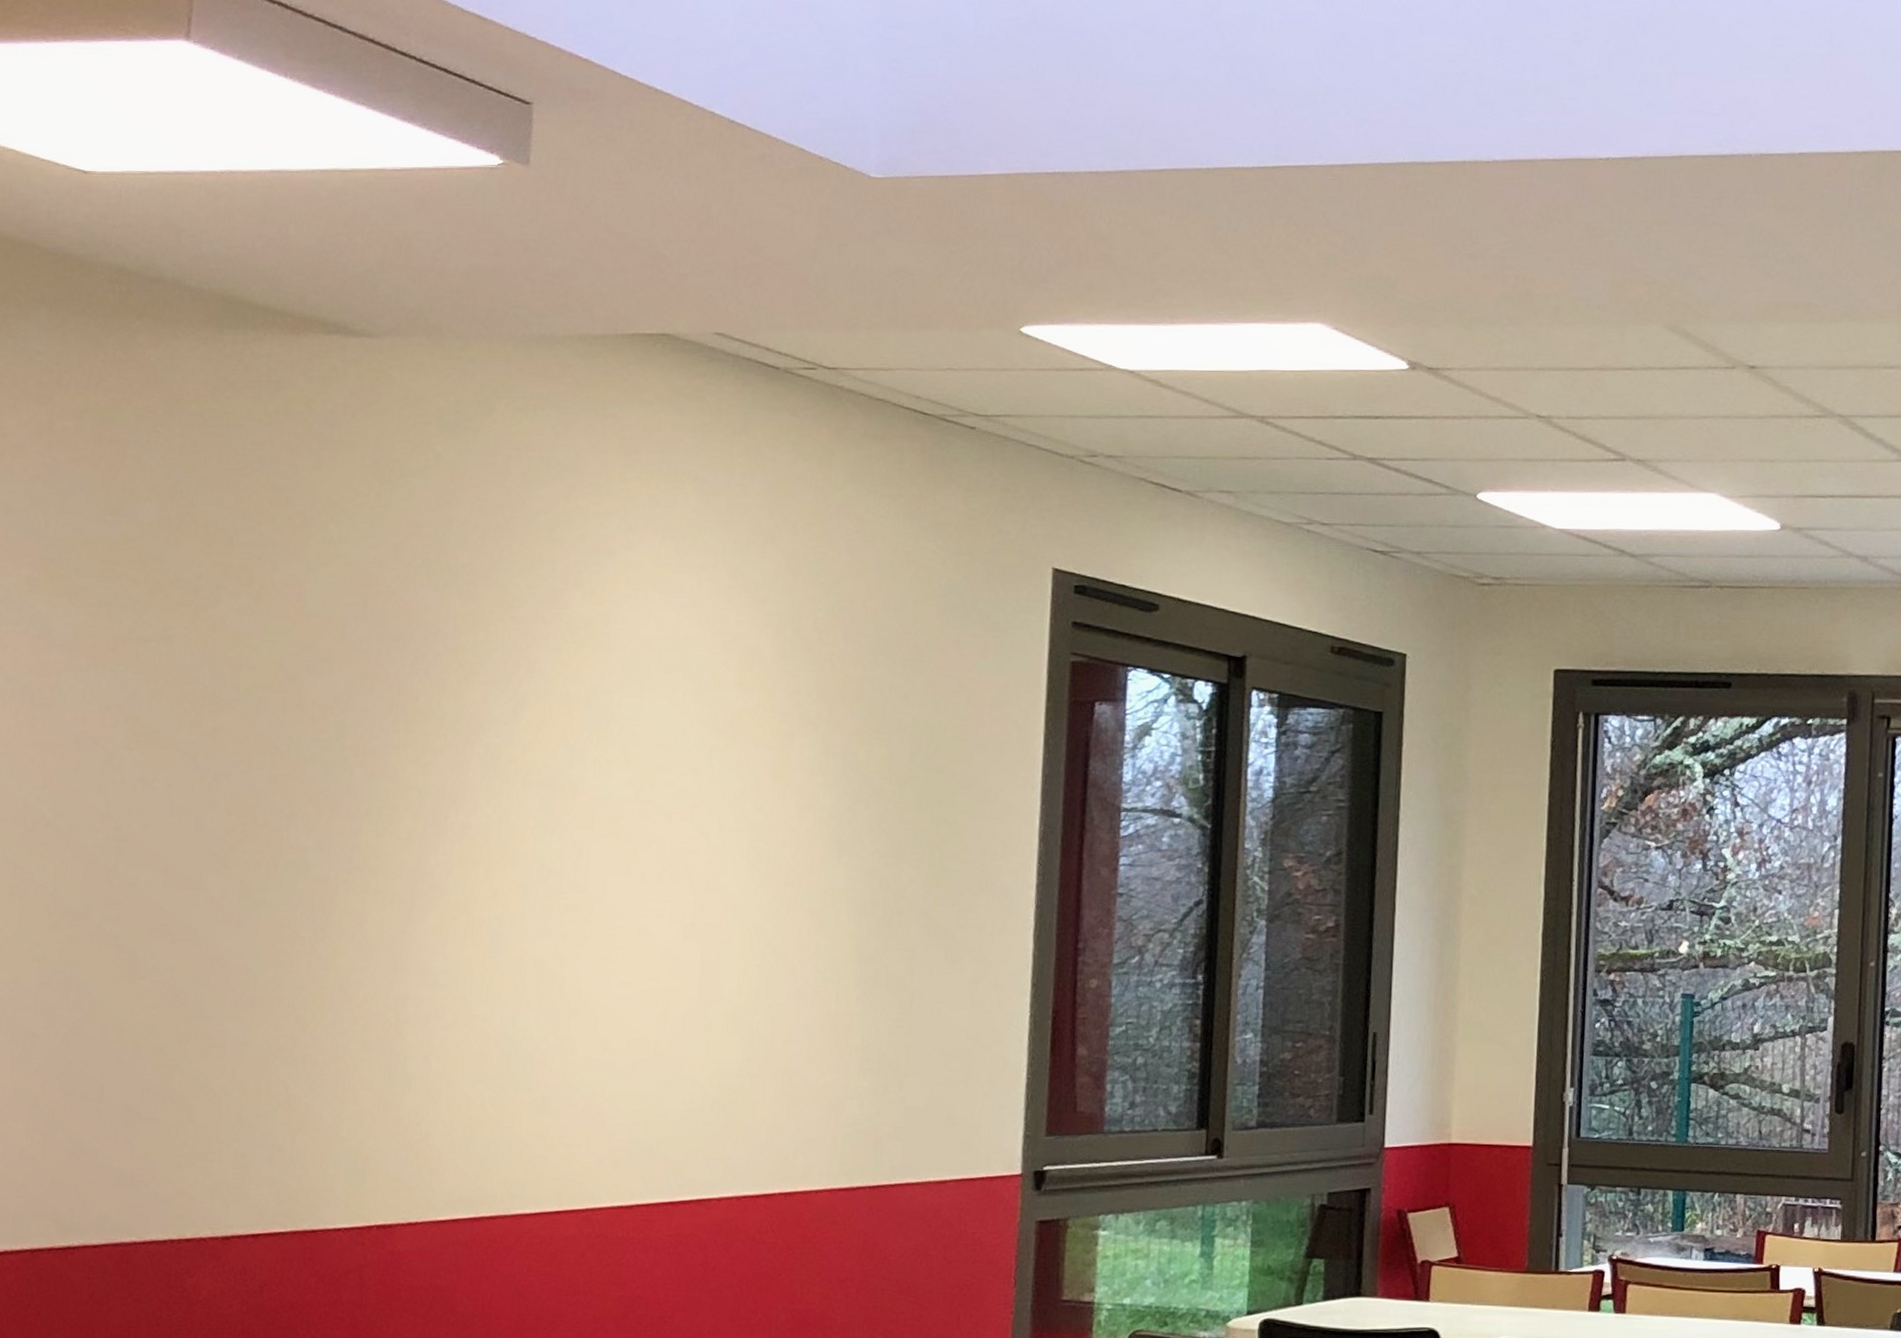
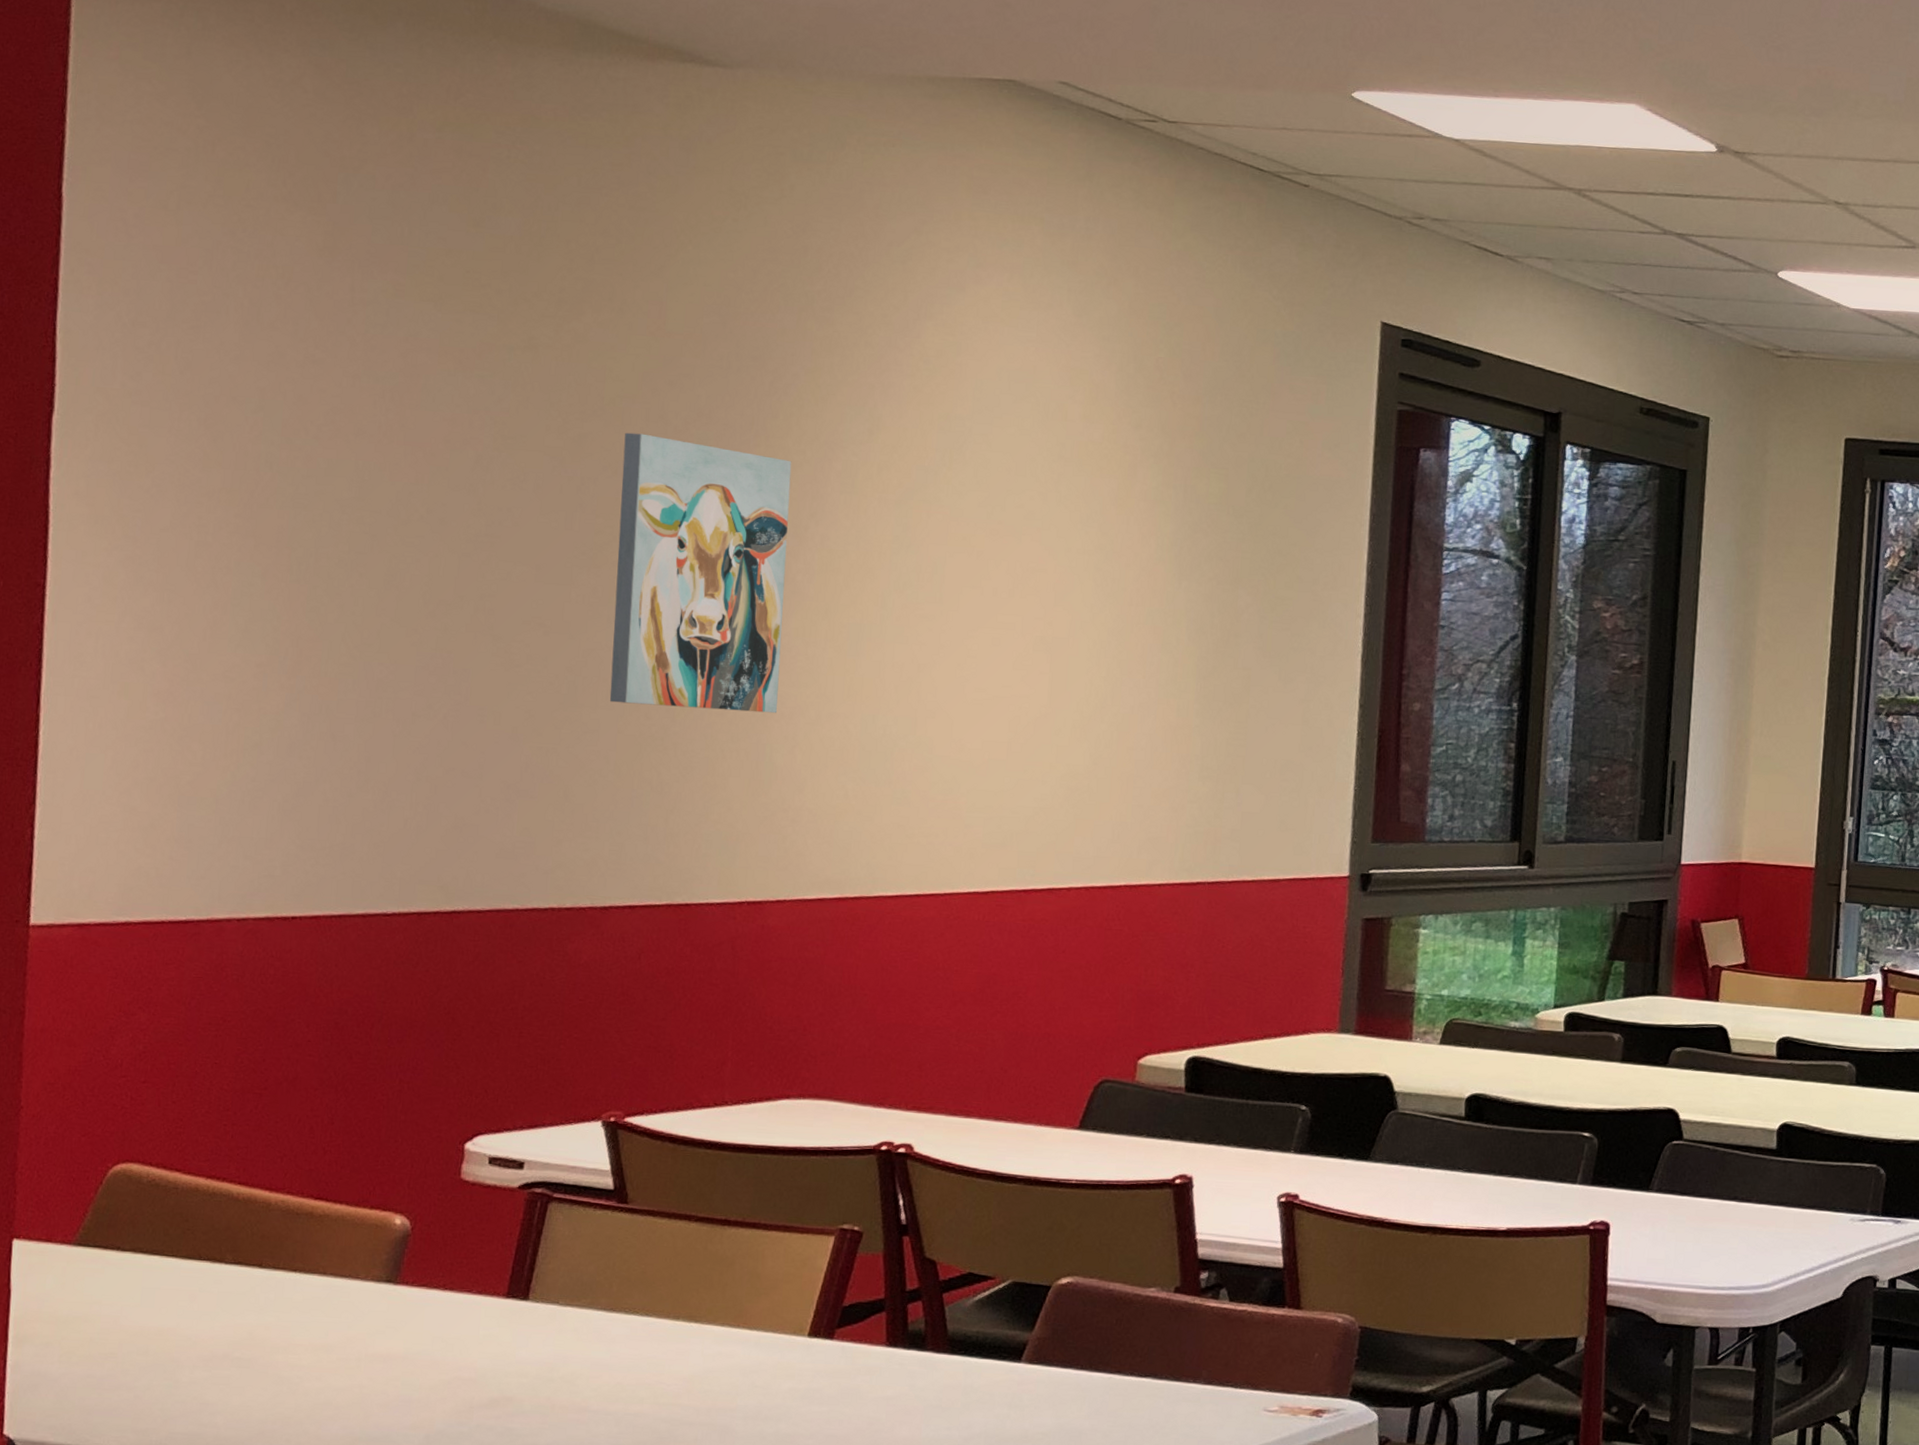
wall art: none [237,723,433,1018] -> present [609,432,792,714]

